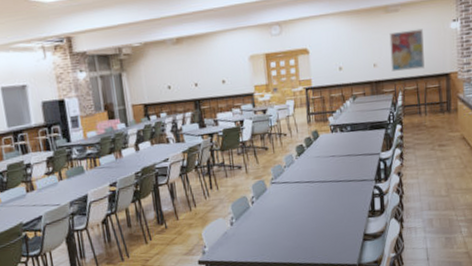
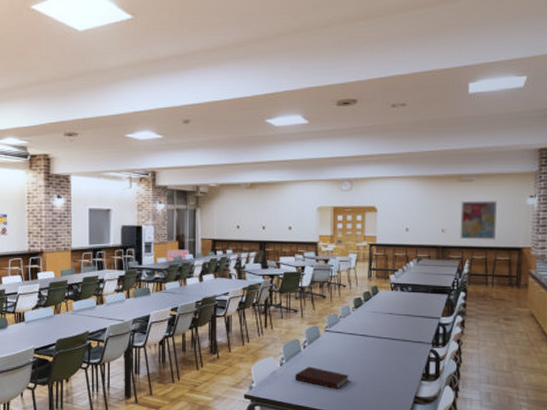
notebook: none [247,221,300,241] -> present [295,366,349,390]

